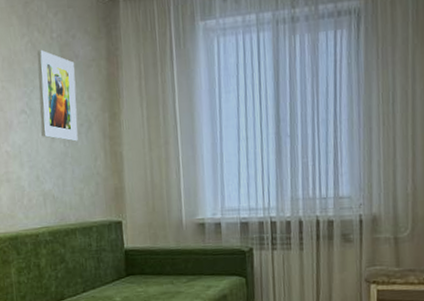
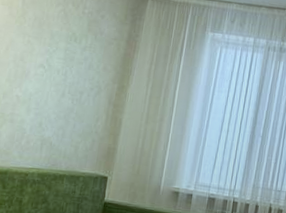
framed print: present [37,49,78,142] -> none [53,19,99,102]

